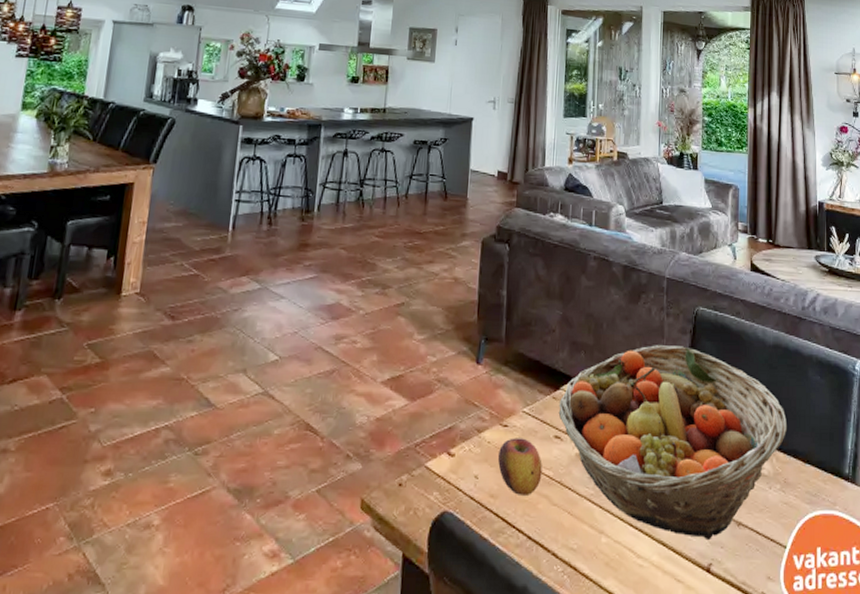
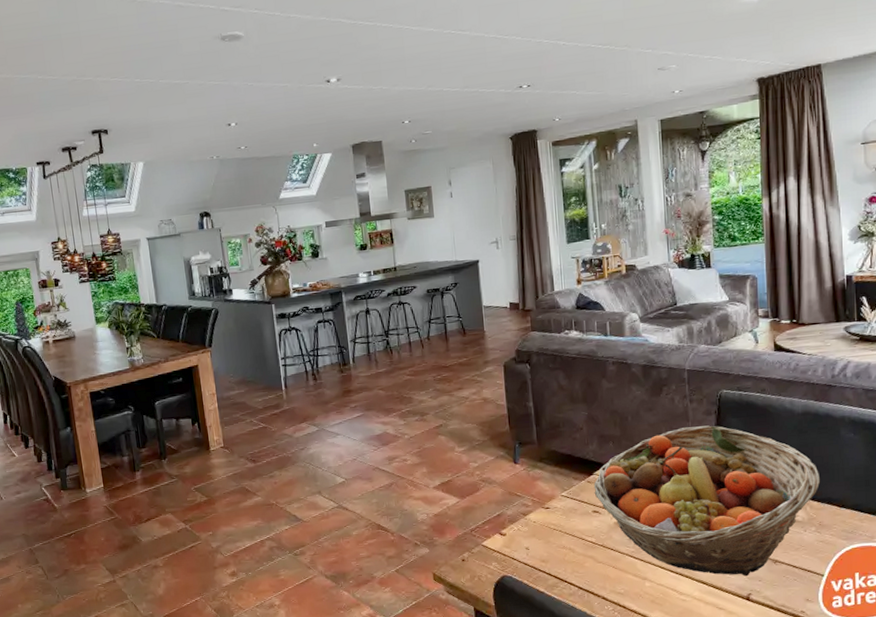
apple: present [497,438,542,495] -> none [544,515,585,558]

